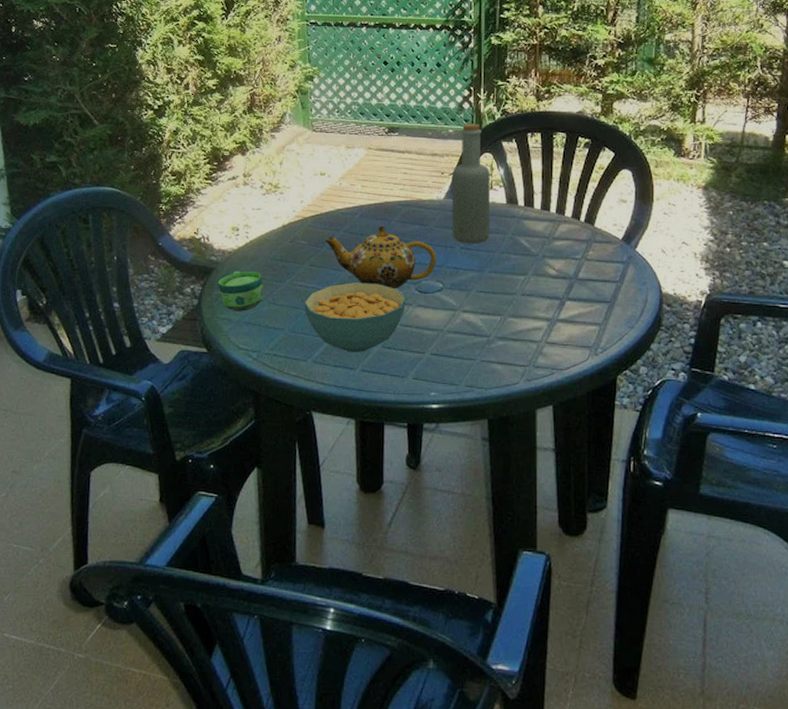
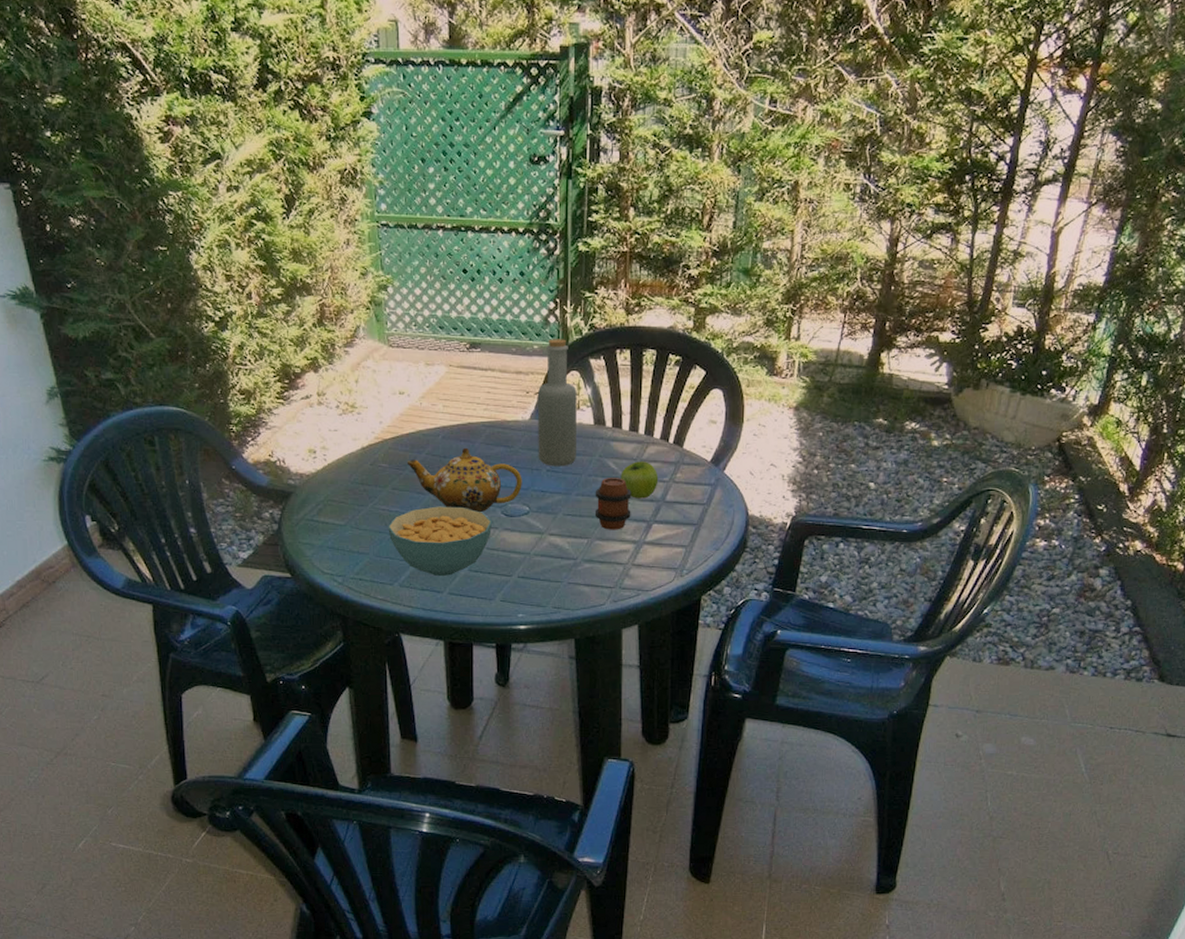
cup: present [218,270,263,311] -> none [298,494,345,536]
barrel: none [507,255,544,307] -> present [594,478,632,530]
fruit: none [533,239,571,276] -> present [620,461,659,499]

